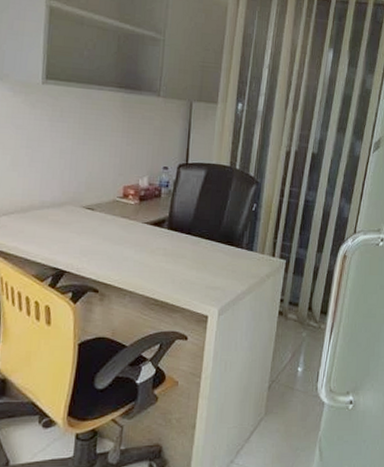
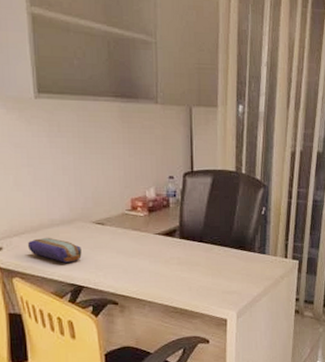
pencil case: none [16,218,69,246] -> present [28,237,82,263]

